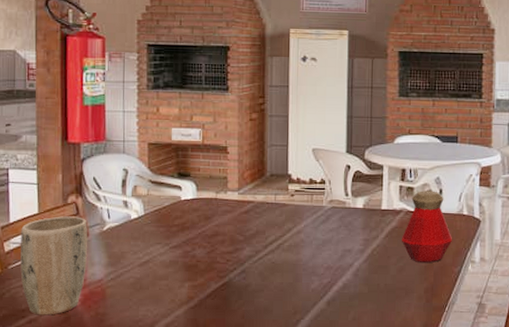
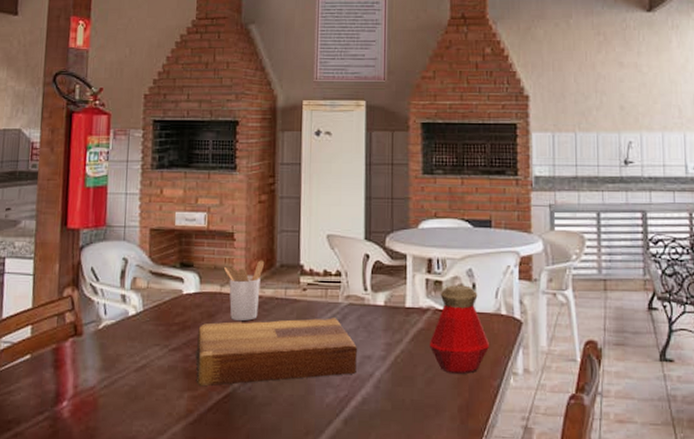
plant pot: present [20,216,88,315] -> none [9,312,83,428]
cutting board: none [194,219,340,278] -> present [195,318,358,387]
utensil holder: none [218,170,256,222] -> present [223,260,265,321]

